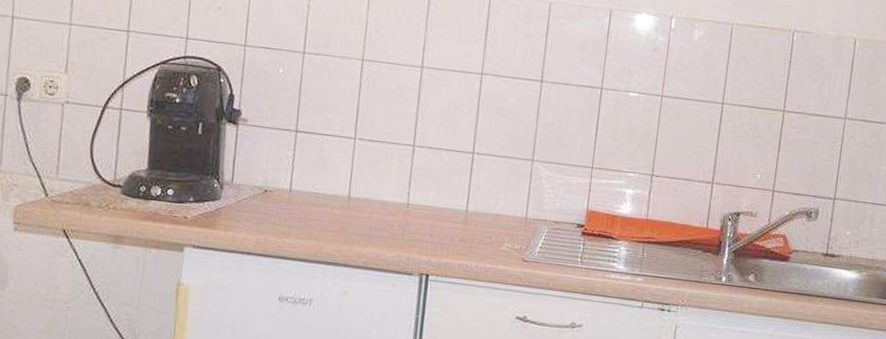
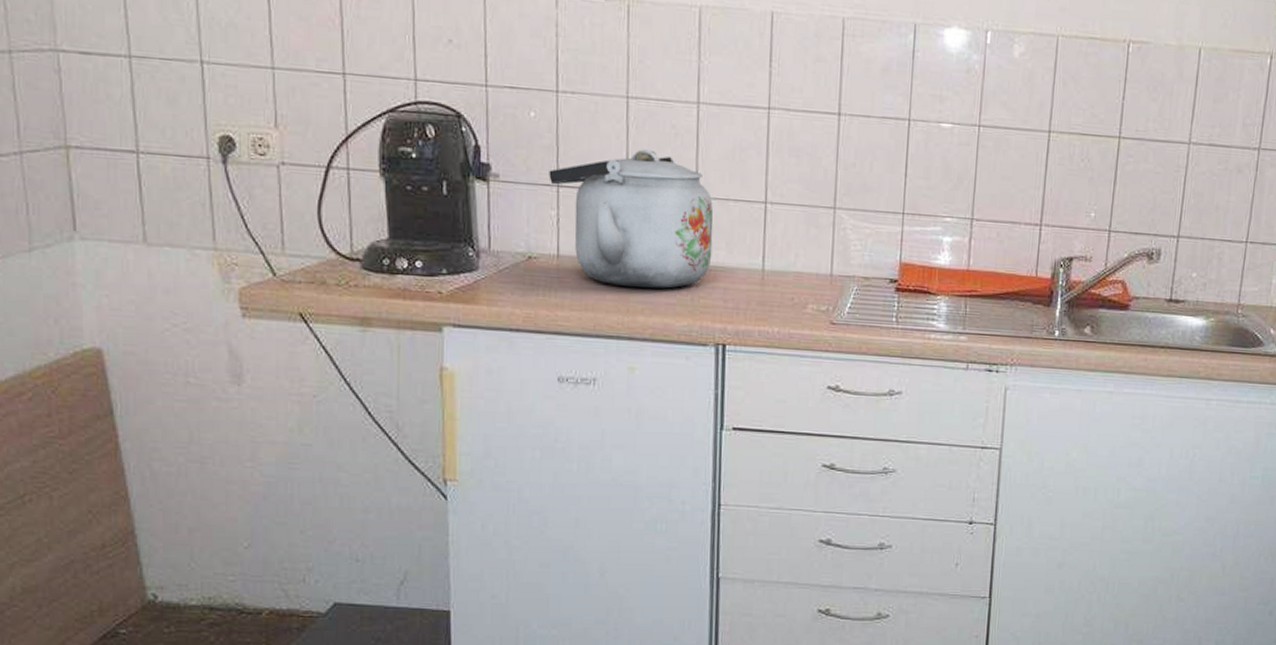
kettle: none [289,103,428,223] -> present [549,149,714,289]

